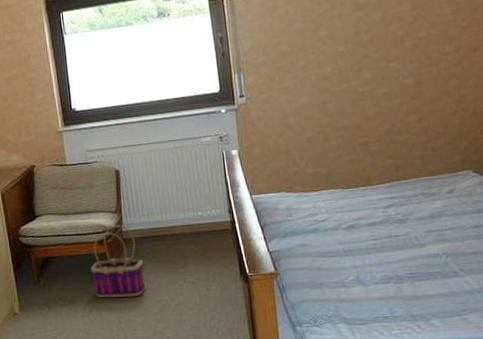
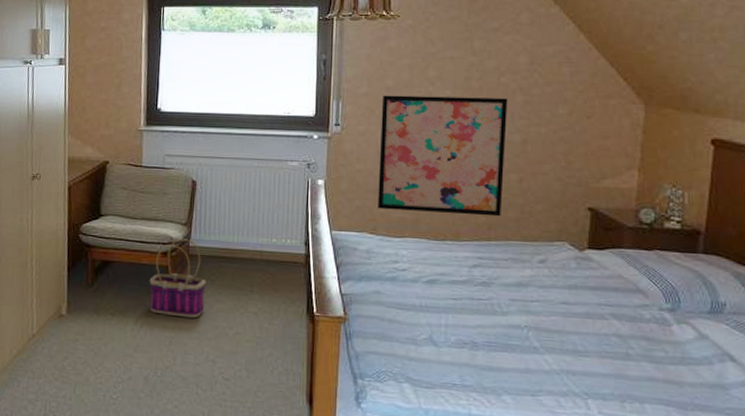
wall art: none [279,45,406,168] -> present [378,95,508,217]

